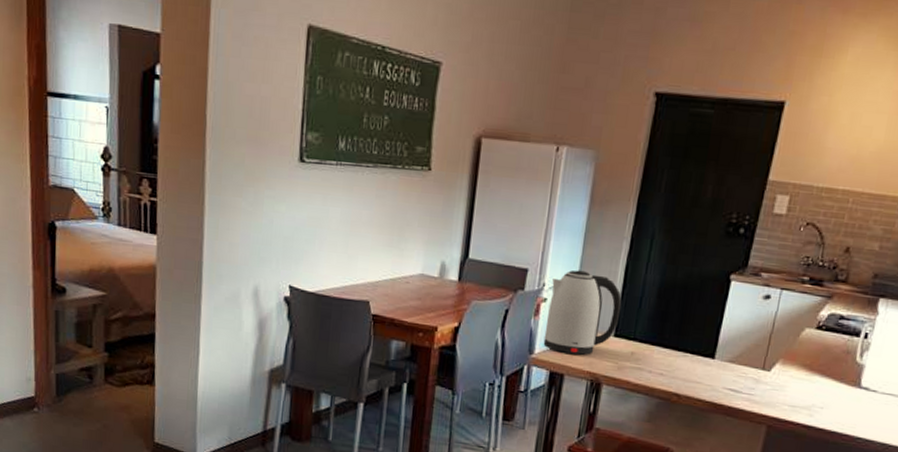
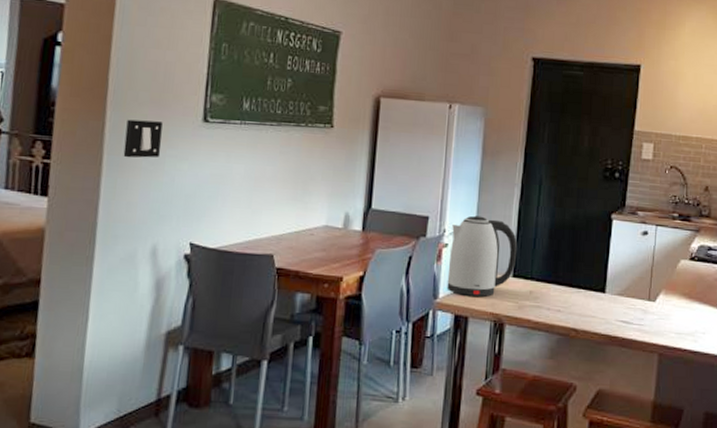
light switch: none [224,158,260,199] -> present [123,119,163,158]

